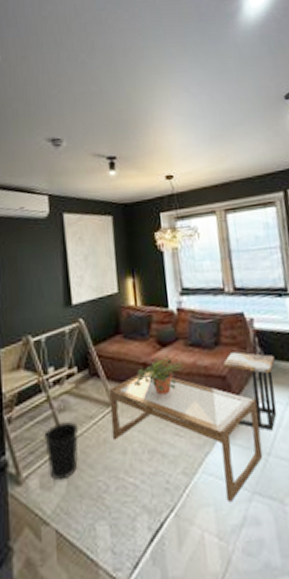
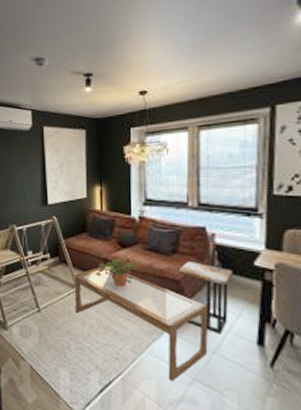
wastebasket: present [44,421,79,481] -> none [24,293,49,334]

